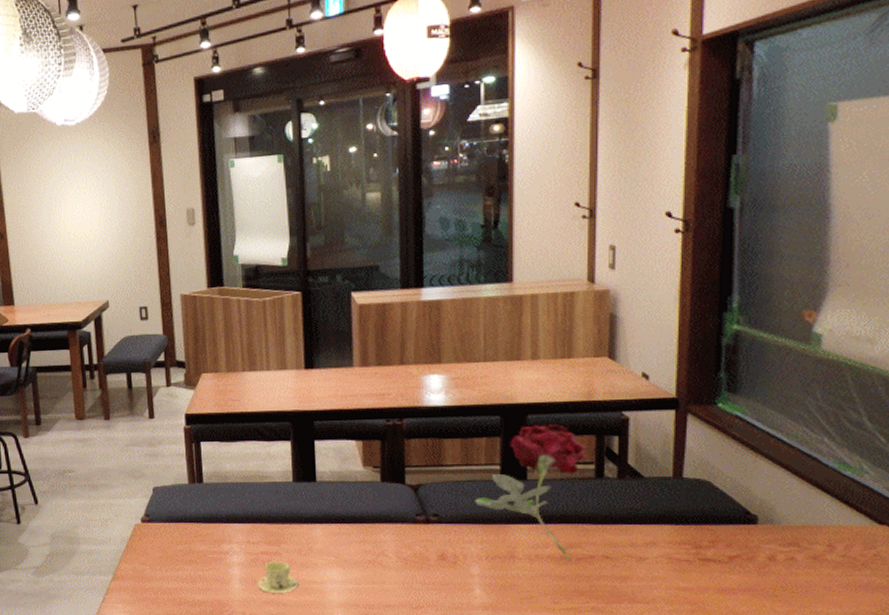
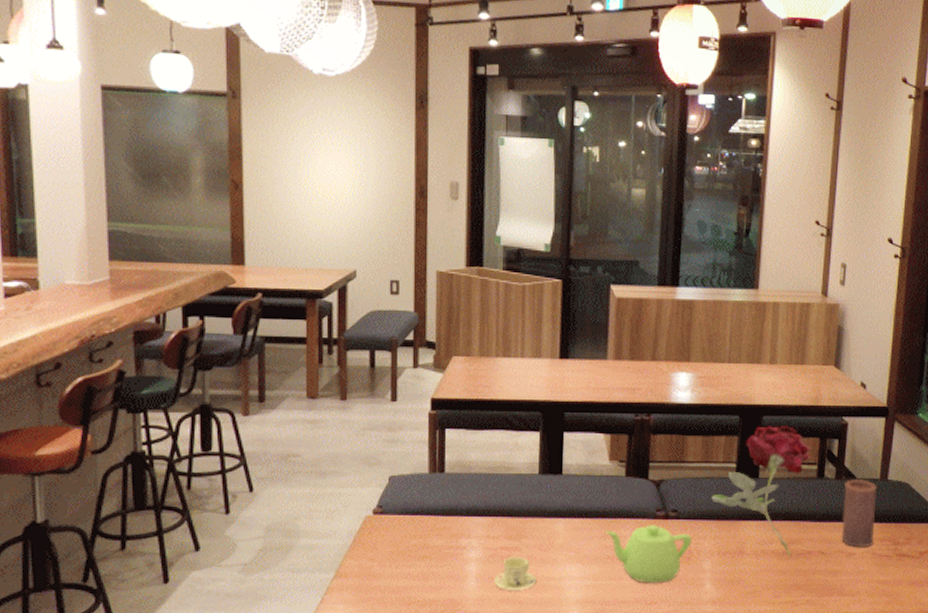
teapot: none [363,529,456,587] -> present [604,525,692,583]
candle: none [629,477,671,551] -> present [841,478,878,547]

